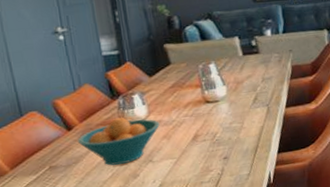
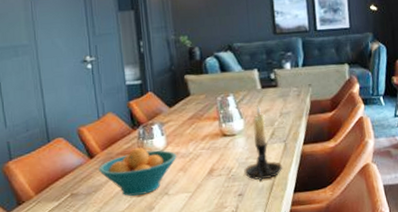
candle holder: none [228,72,266,144] -> present [244,105,282,182]

